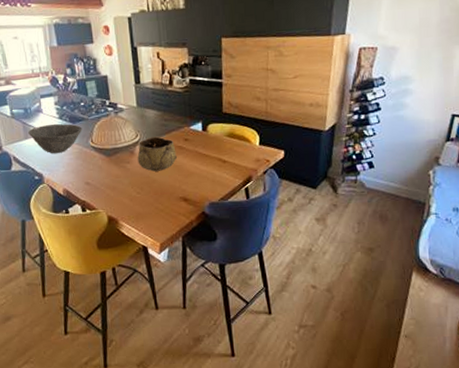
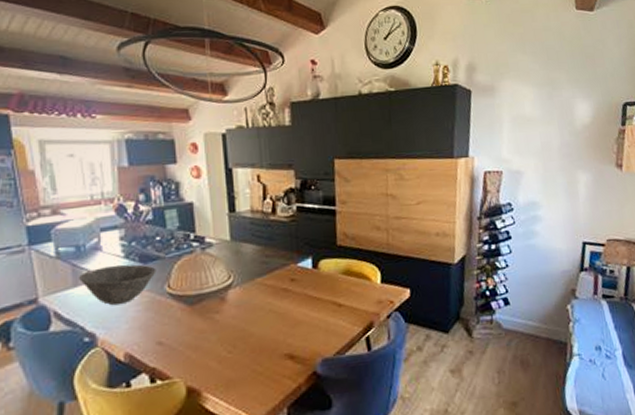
decorative bowl: present [137,136,177,172] -> none [229,277,281,323]

